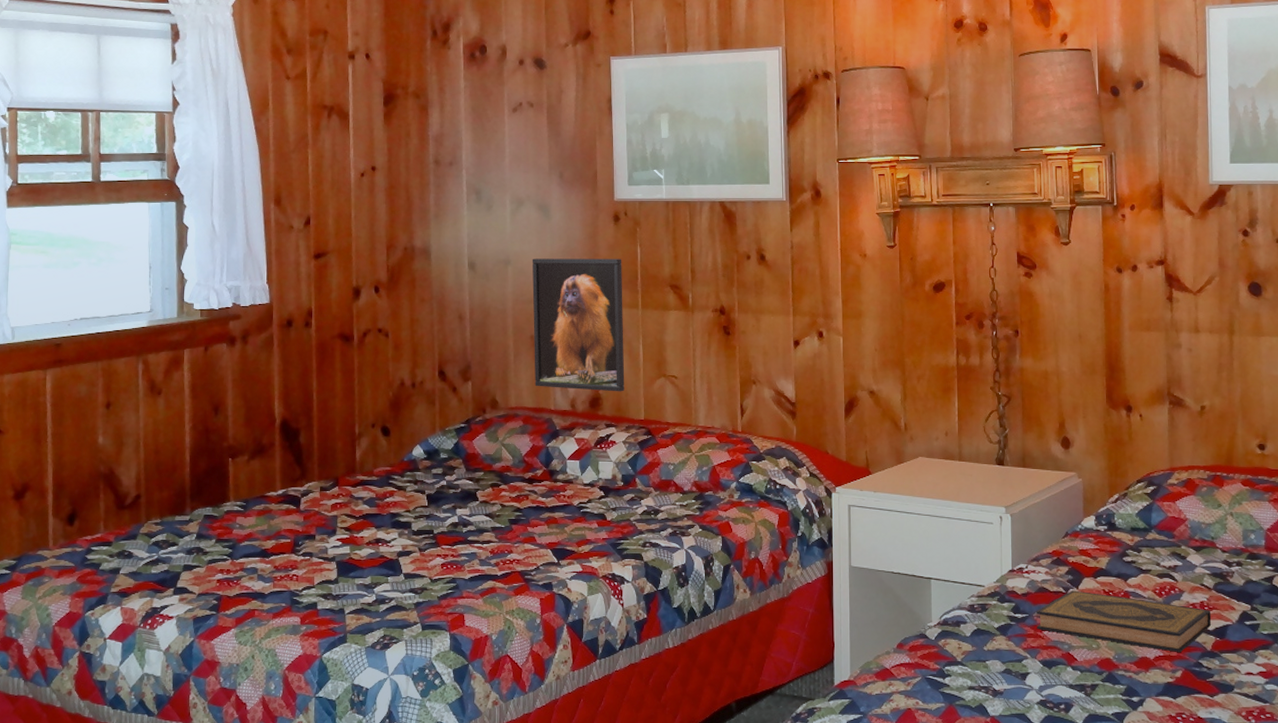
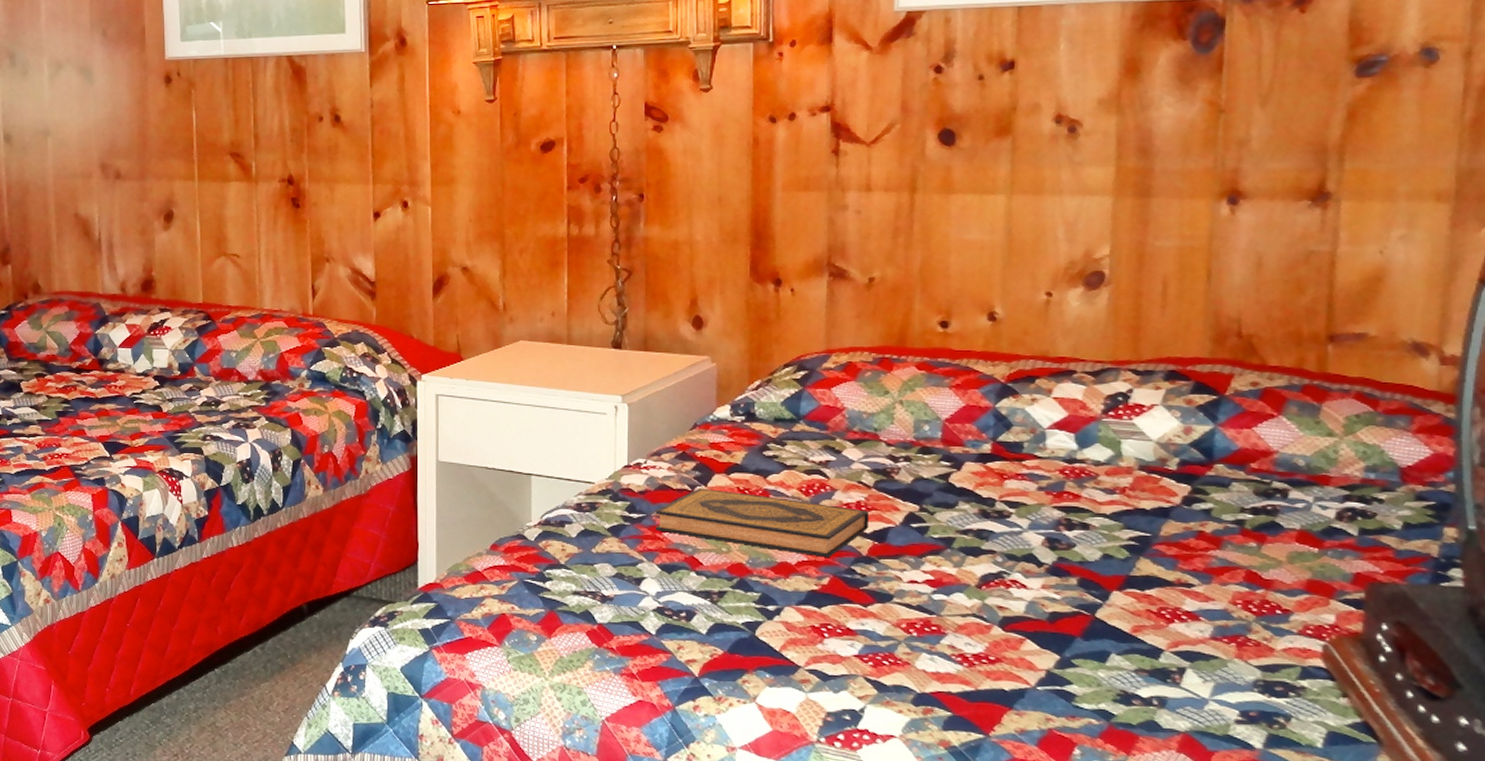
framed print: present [532,258,625,392] -> none [73,125,180,274]

